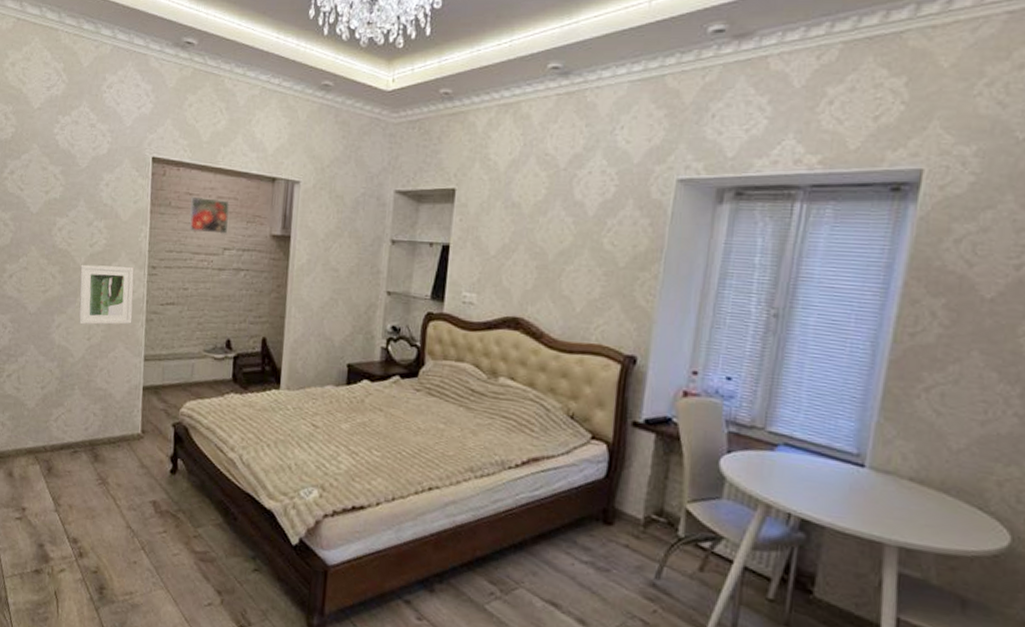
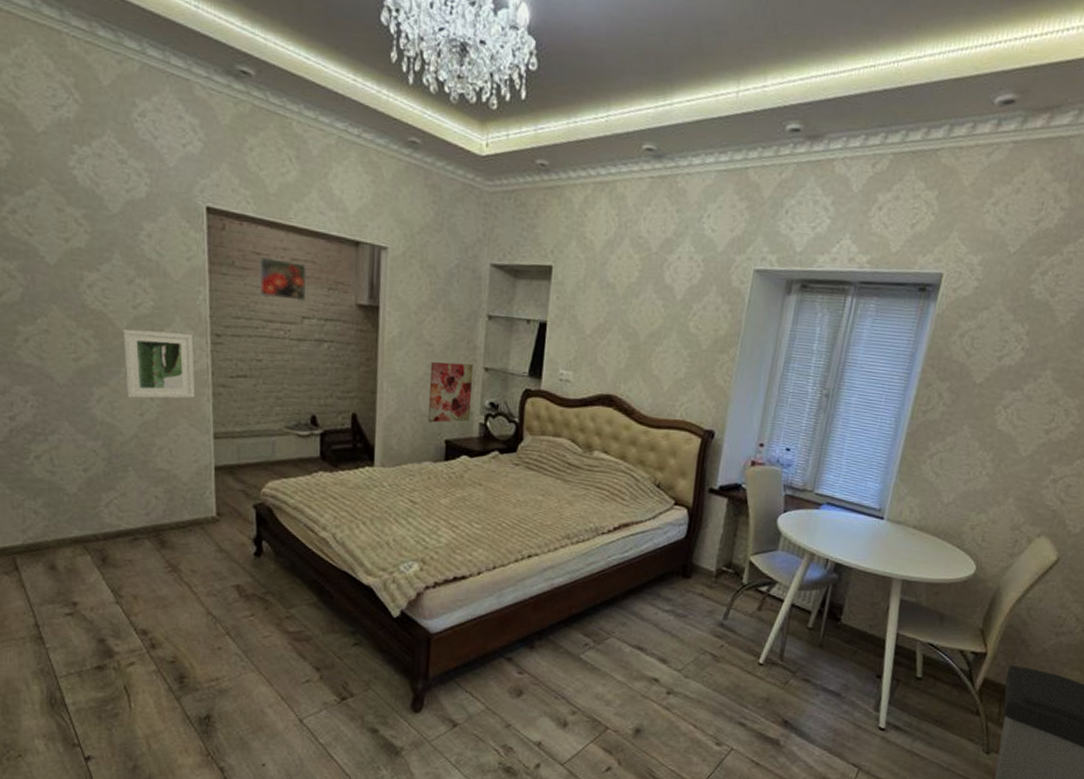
wall art: none [331,286,377,347] -> present [427,361,474,423]

